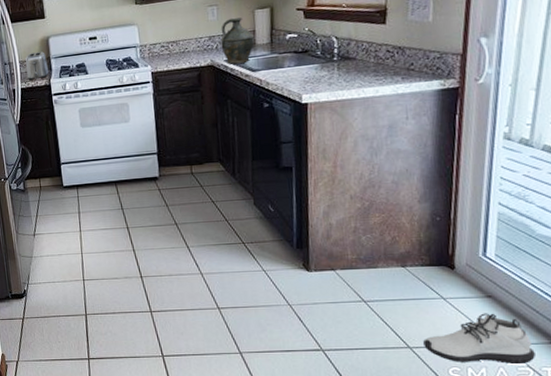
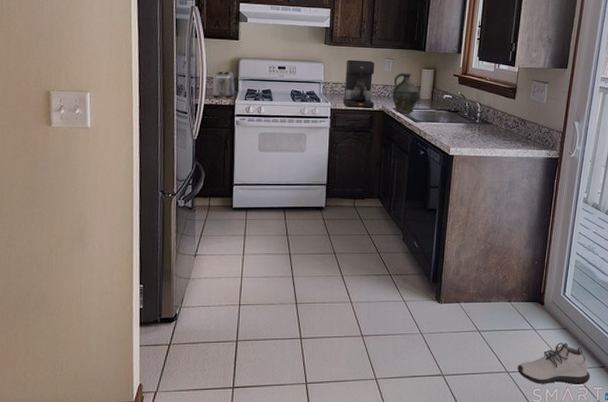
coffee maker: none [162,12,201,68] -> present [342,59,375,108]

